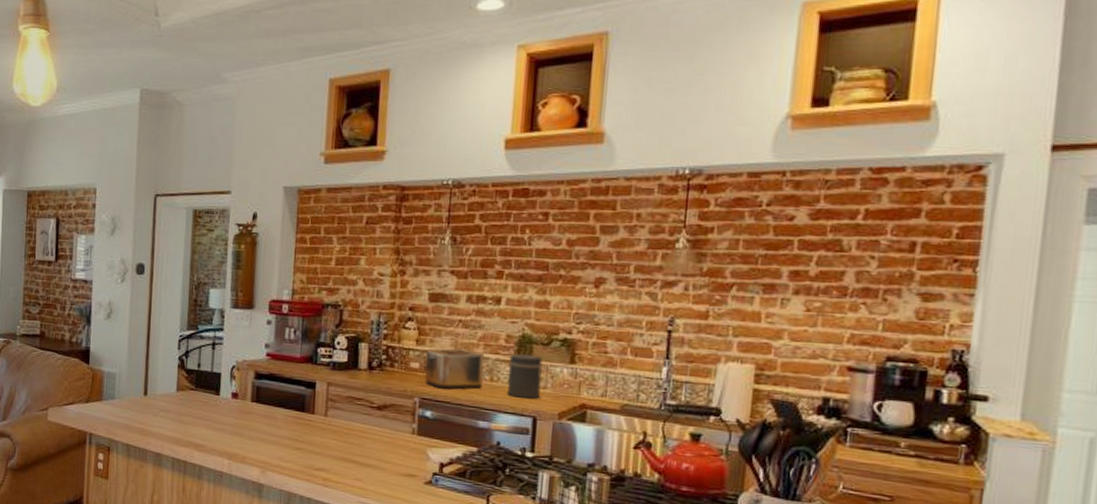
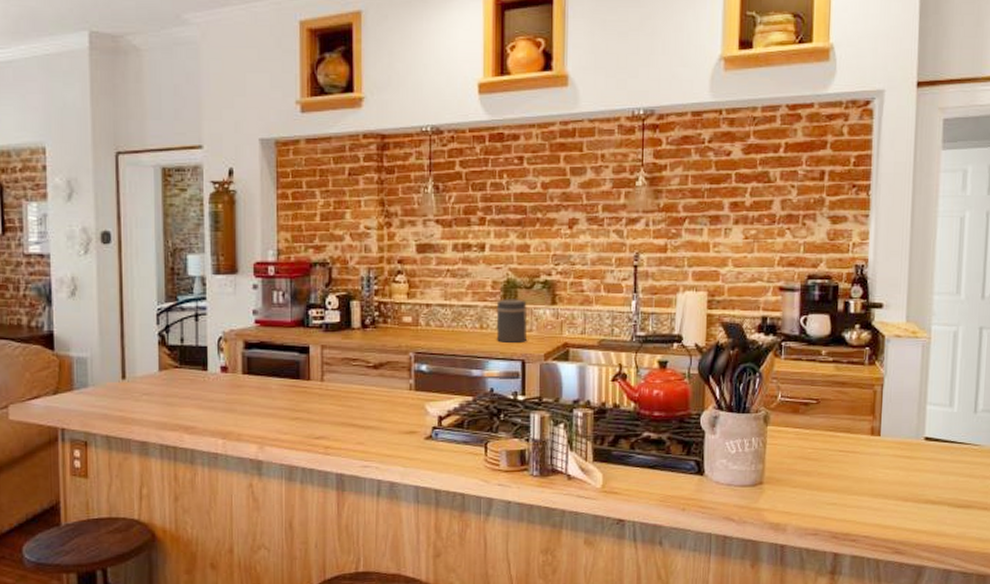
toaster: present [424,348,485,390] -> none [417,299,474,342]

